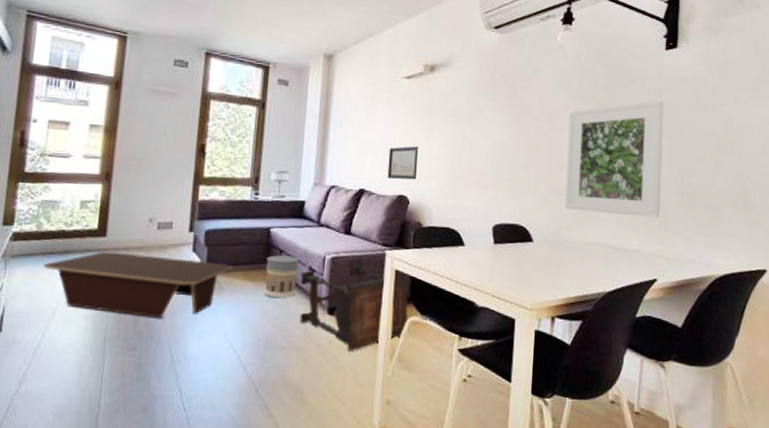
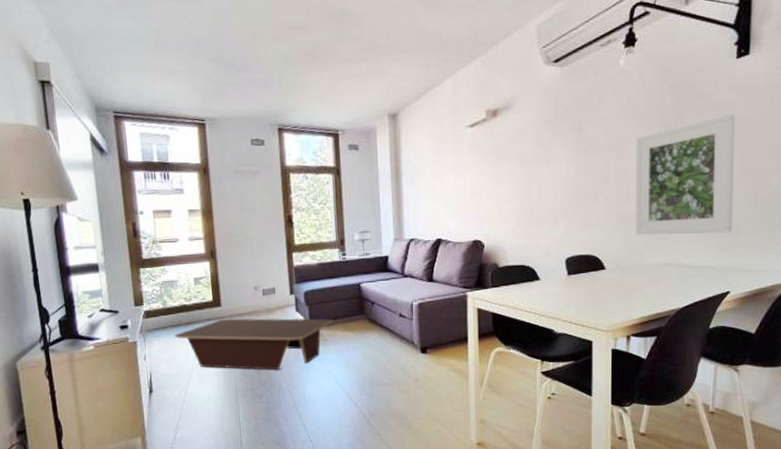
lantern: present [264,255,299,299] -> none [361,306,390,344]
side table: present [299,258,408,351] -> none [393,301,493,382]
wall art: present [387,146,418,180] -> none [460,192,490,227]

